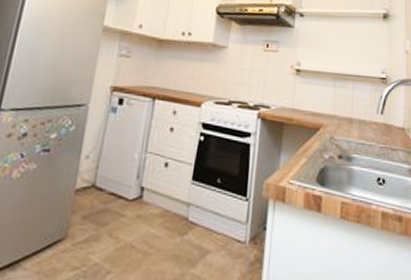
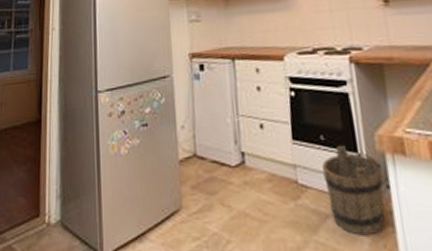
bucket: none [211,189,264,271] -> present [322,144,385,236]

